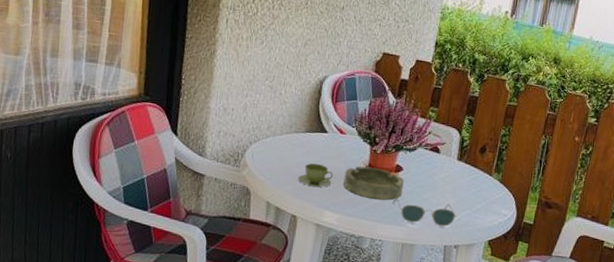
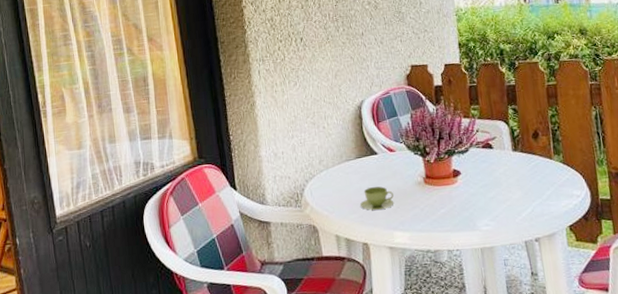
ashtray: present [343,166,404,200] -> none [404,177,467,210]
sunglasses: present [392,197,457,227] -> none [459,197,529,225]

